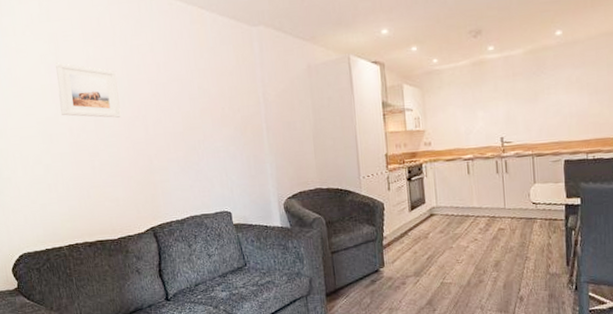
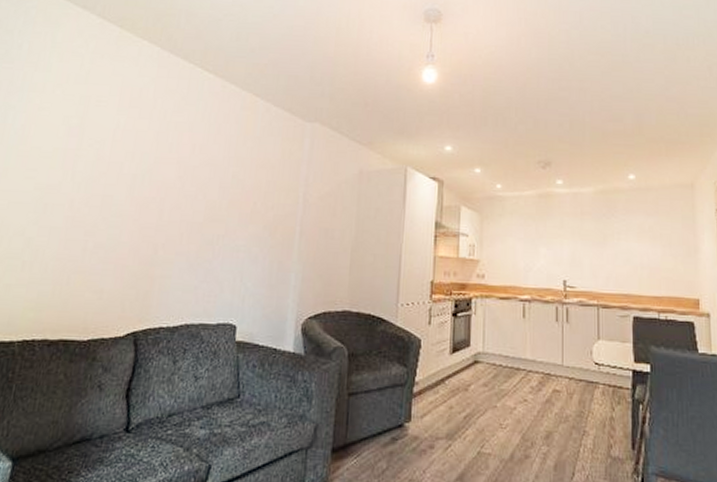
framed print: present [55,62,121,118] -> none [65,127,145,196]

